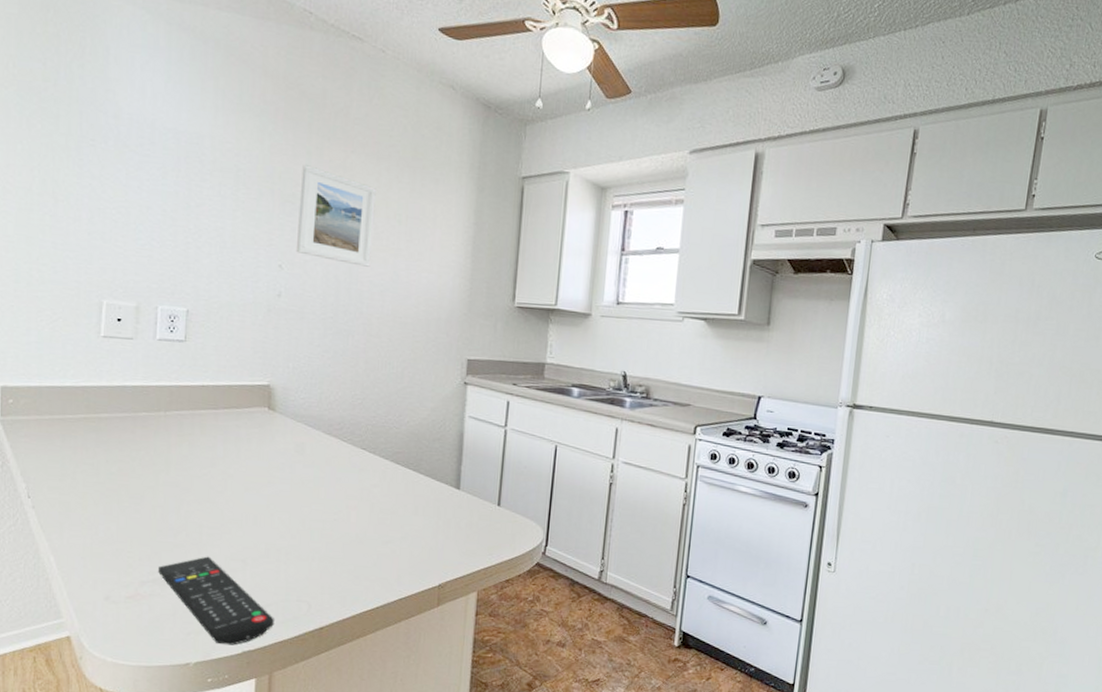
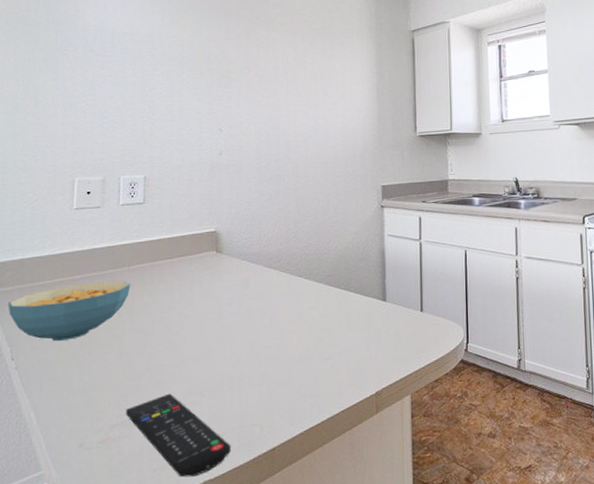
cereal bowl: none [23,423,167,485] -> present [8,280,131,342]
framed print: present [295,165,376,267] -> none [232,45,295,120]

